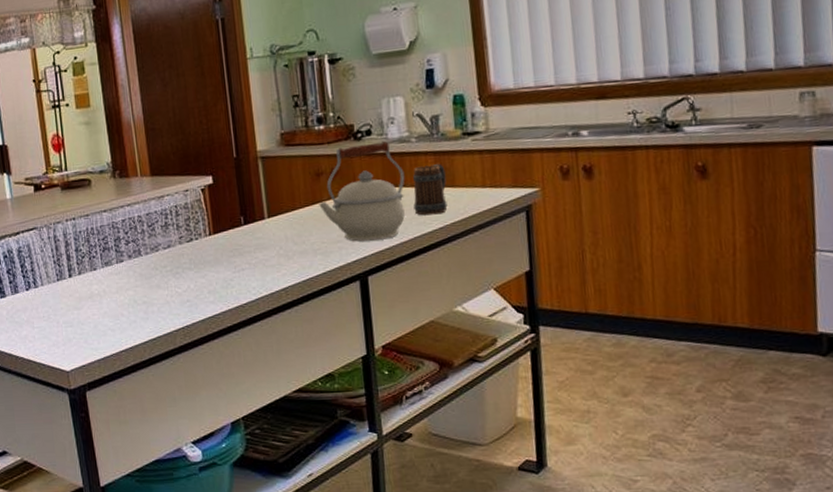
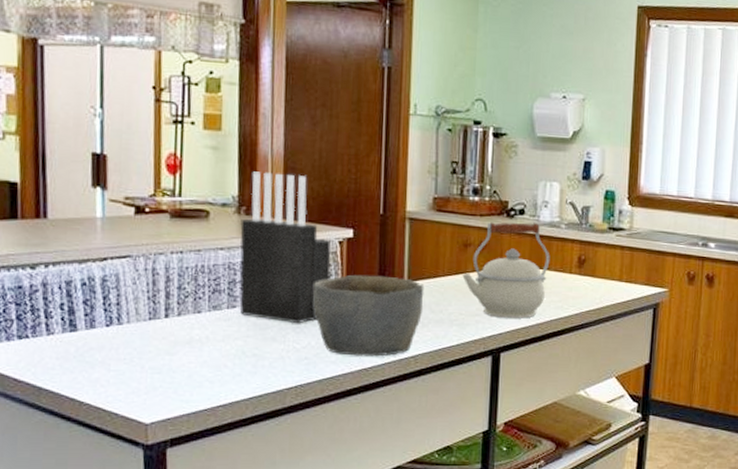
knife block: none [116,134,199,270] -> present [239,171,331,323]
bowl: none [185,215,287,295] -> present [313,274,425,357]
mug: present [413,164,448,216] -> none [554,252,588,301]

